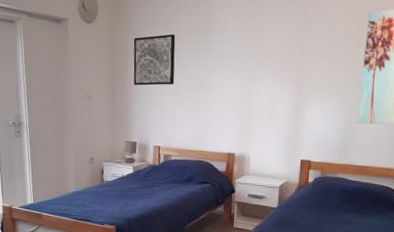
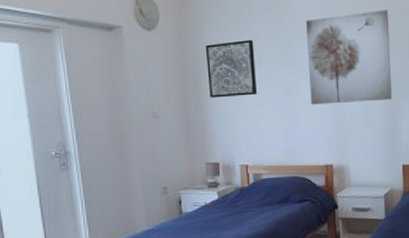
wall art: none [221,8,307,98] -> present [305,10,392,105]

